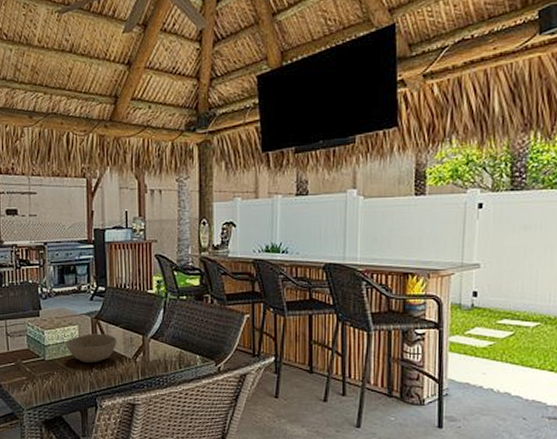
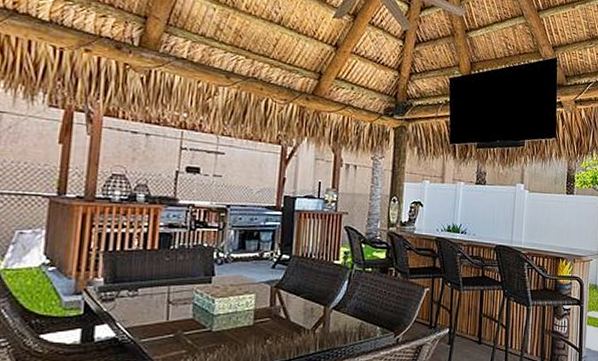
bowl: present [65,333,117,362] -> none [238,303,297,334]

